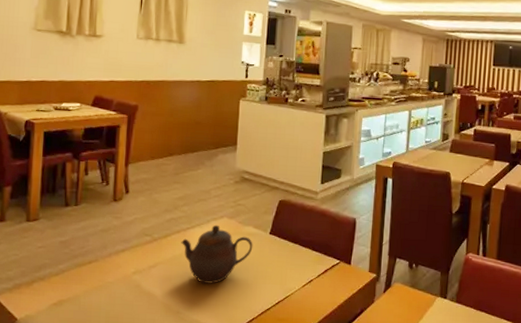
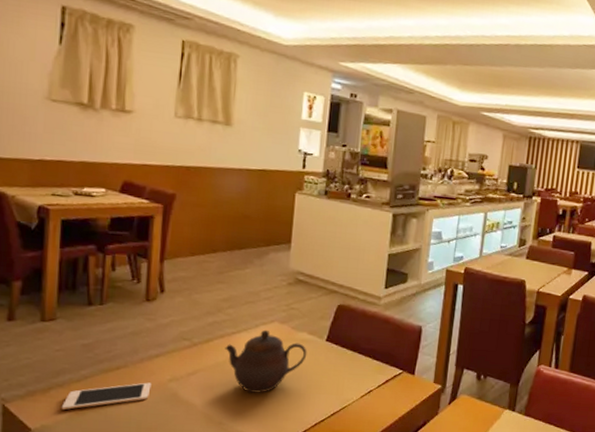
cell phone: none [43,275,118,302] -> present [62,382,152,411]

